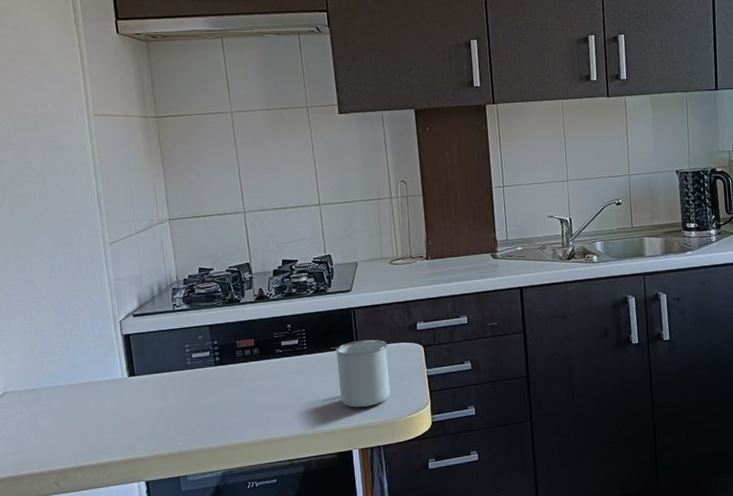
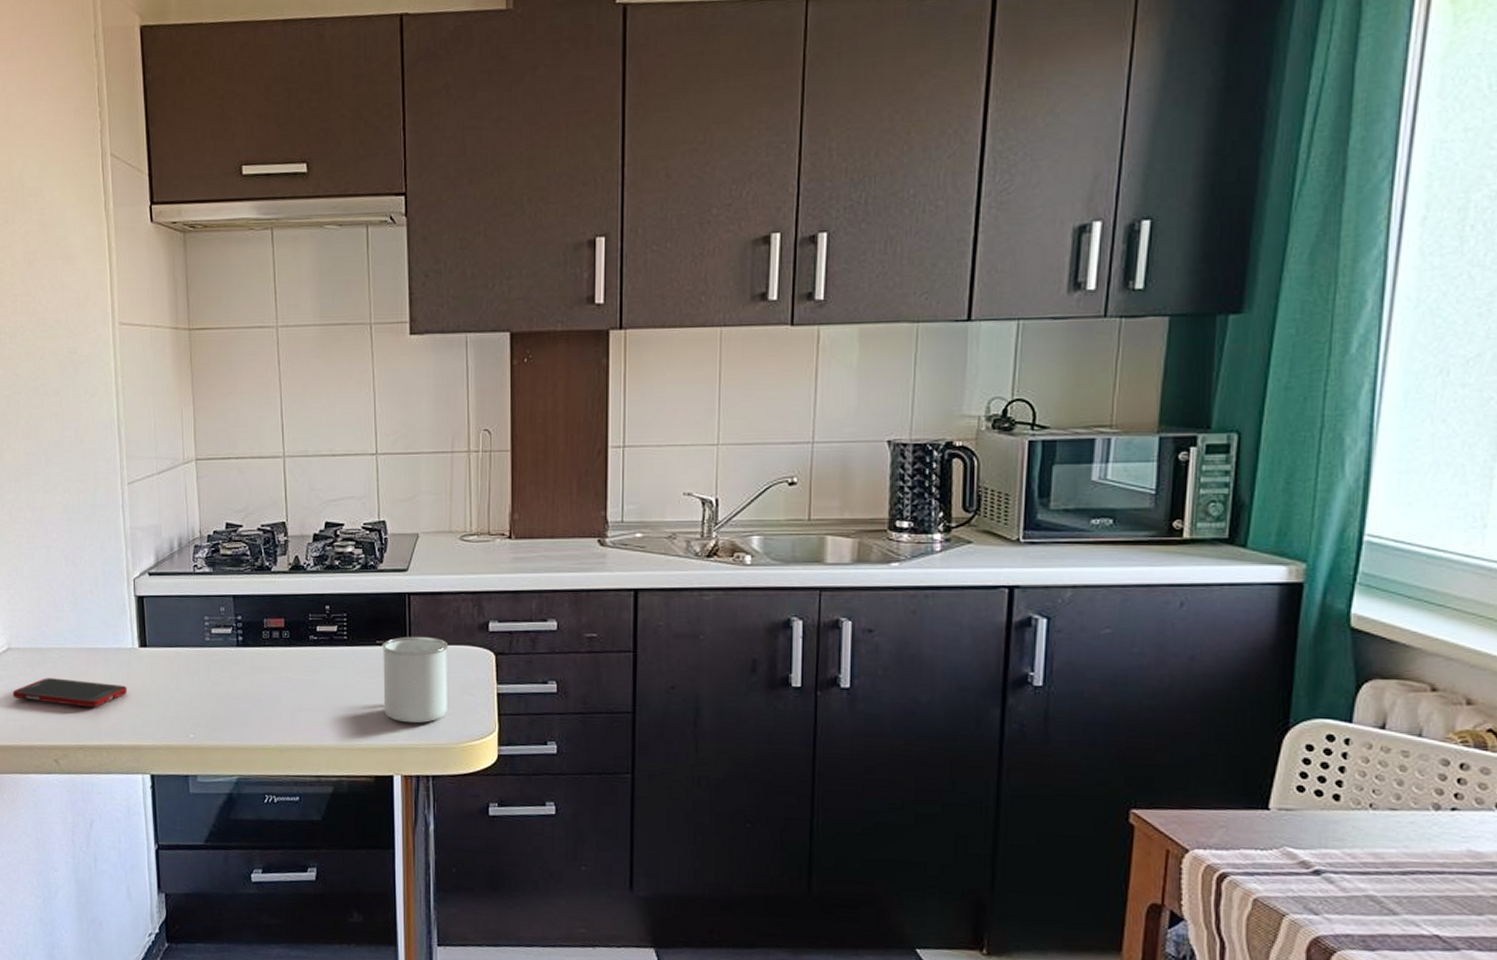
cell phone: none [11,410,119,436] -> present [13,678,127,707]

